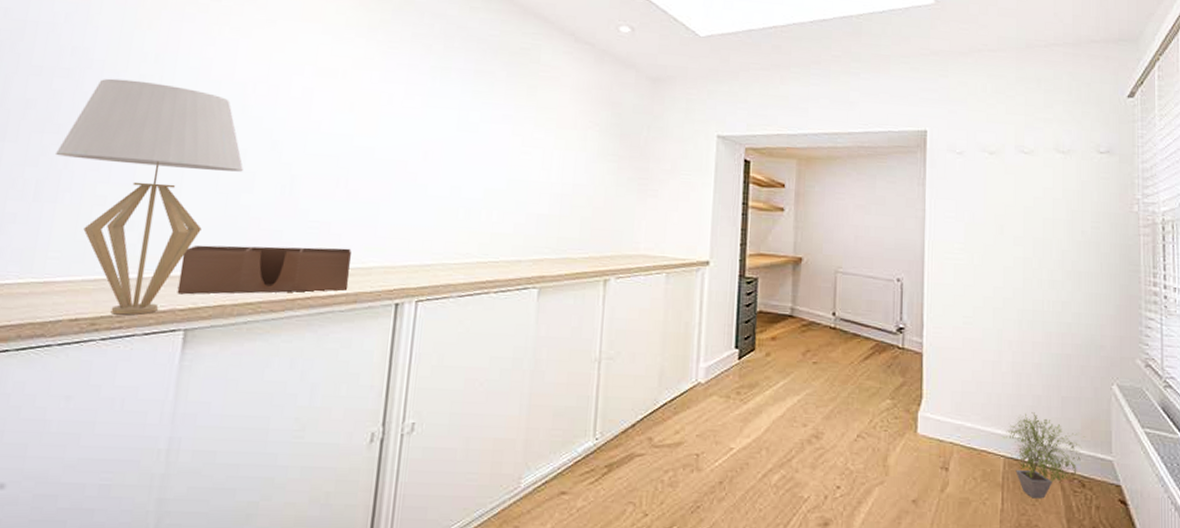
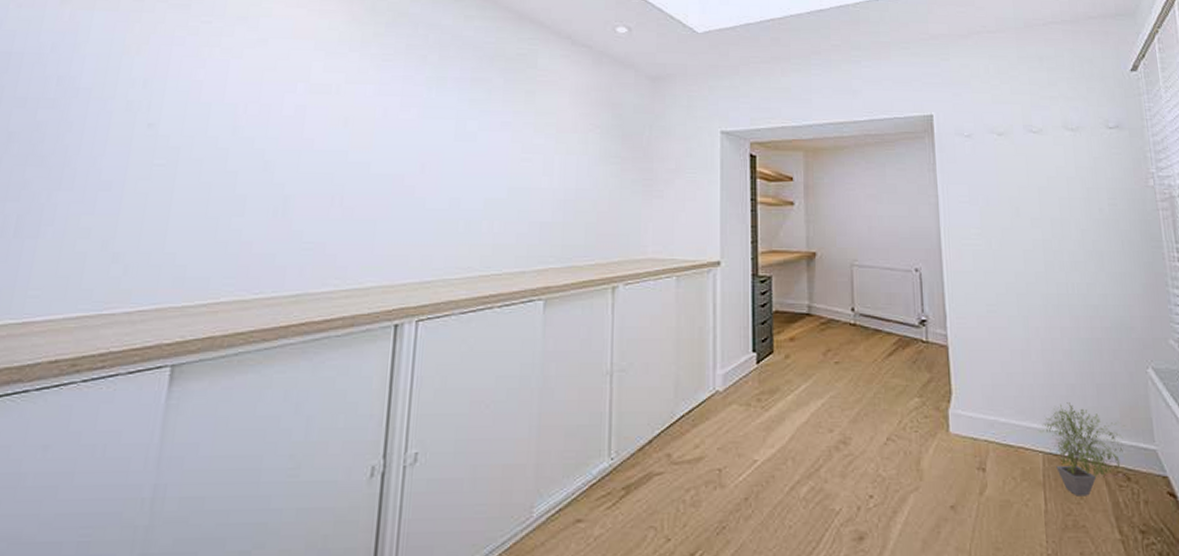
table lamp: present [56,78,243,315] -> none [38,106,234,353]
desk organizer: present [177,245,351,295] -> none [164,269,348,328]

